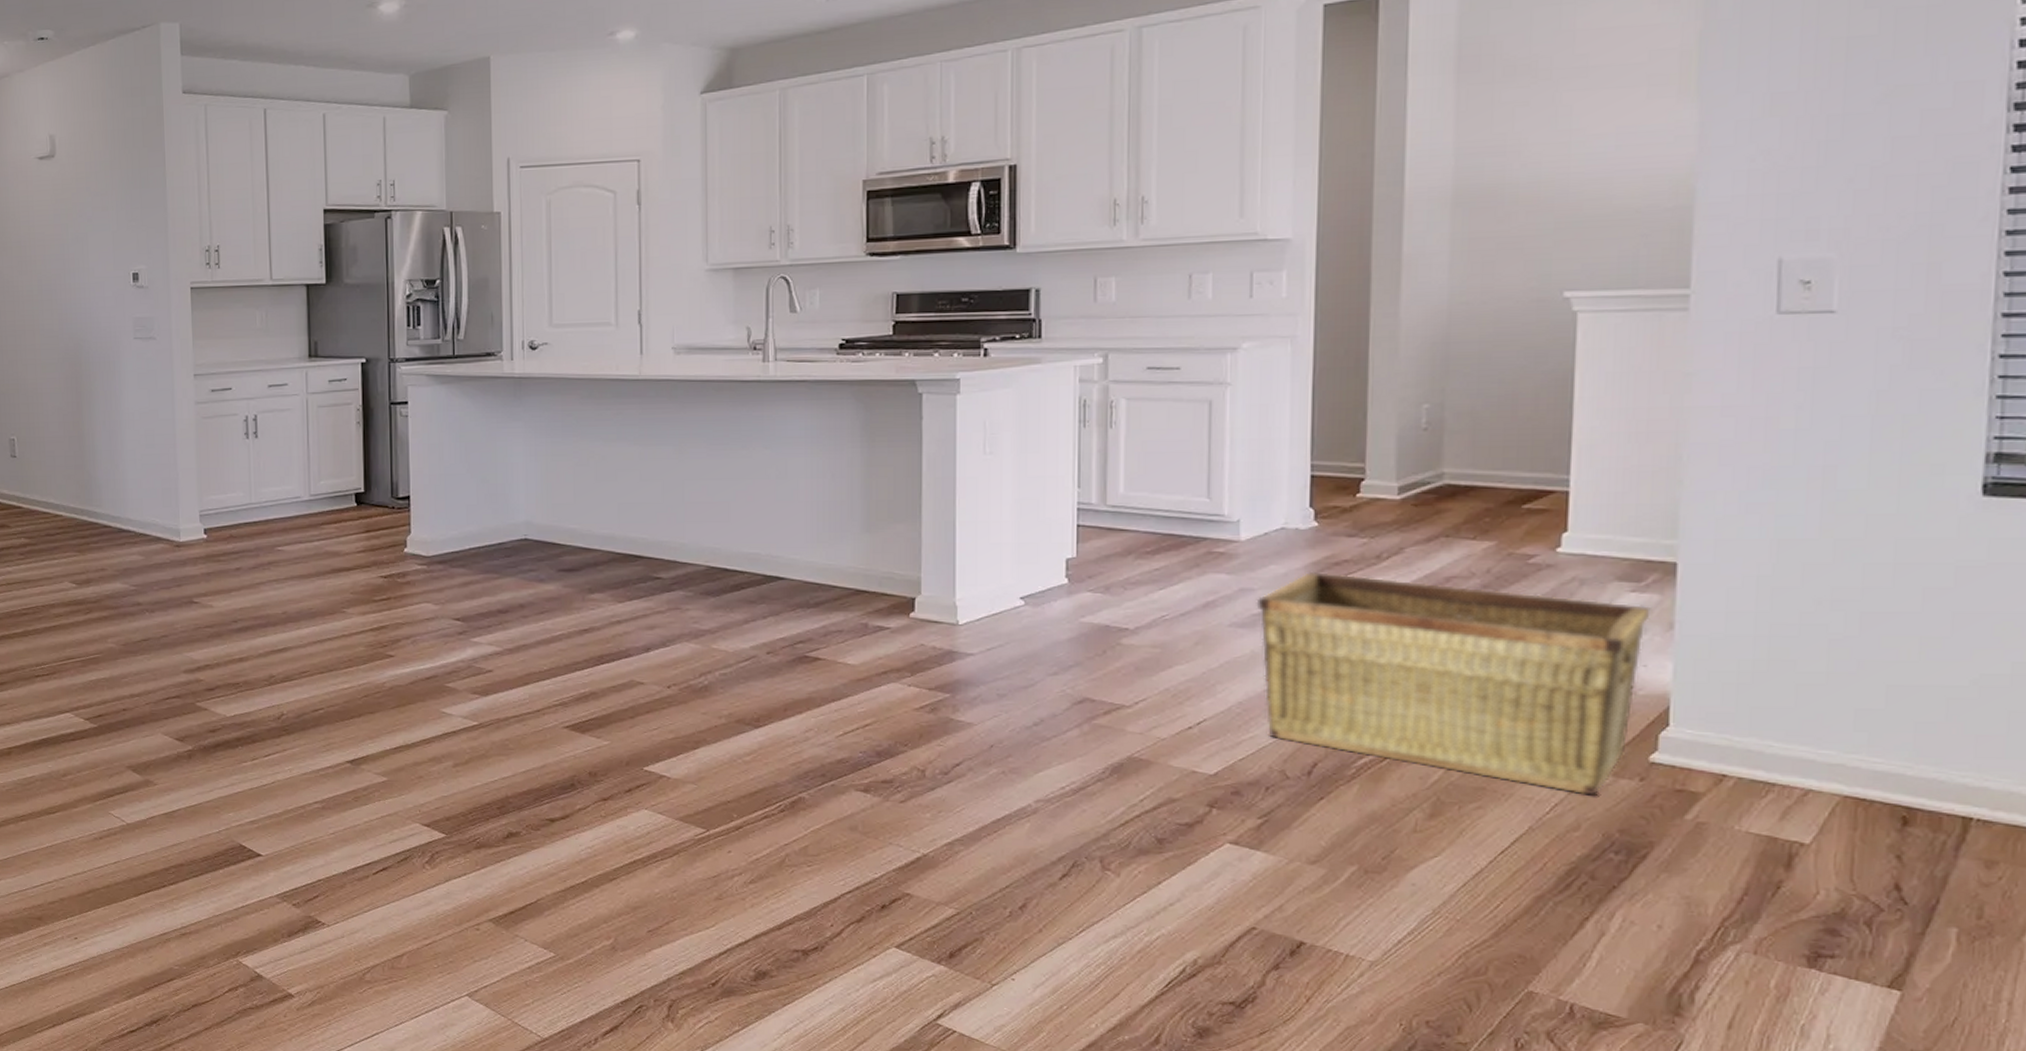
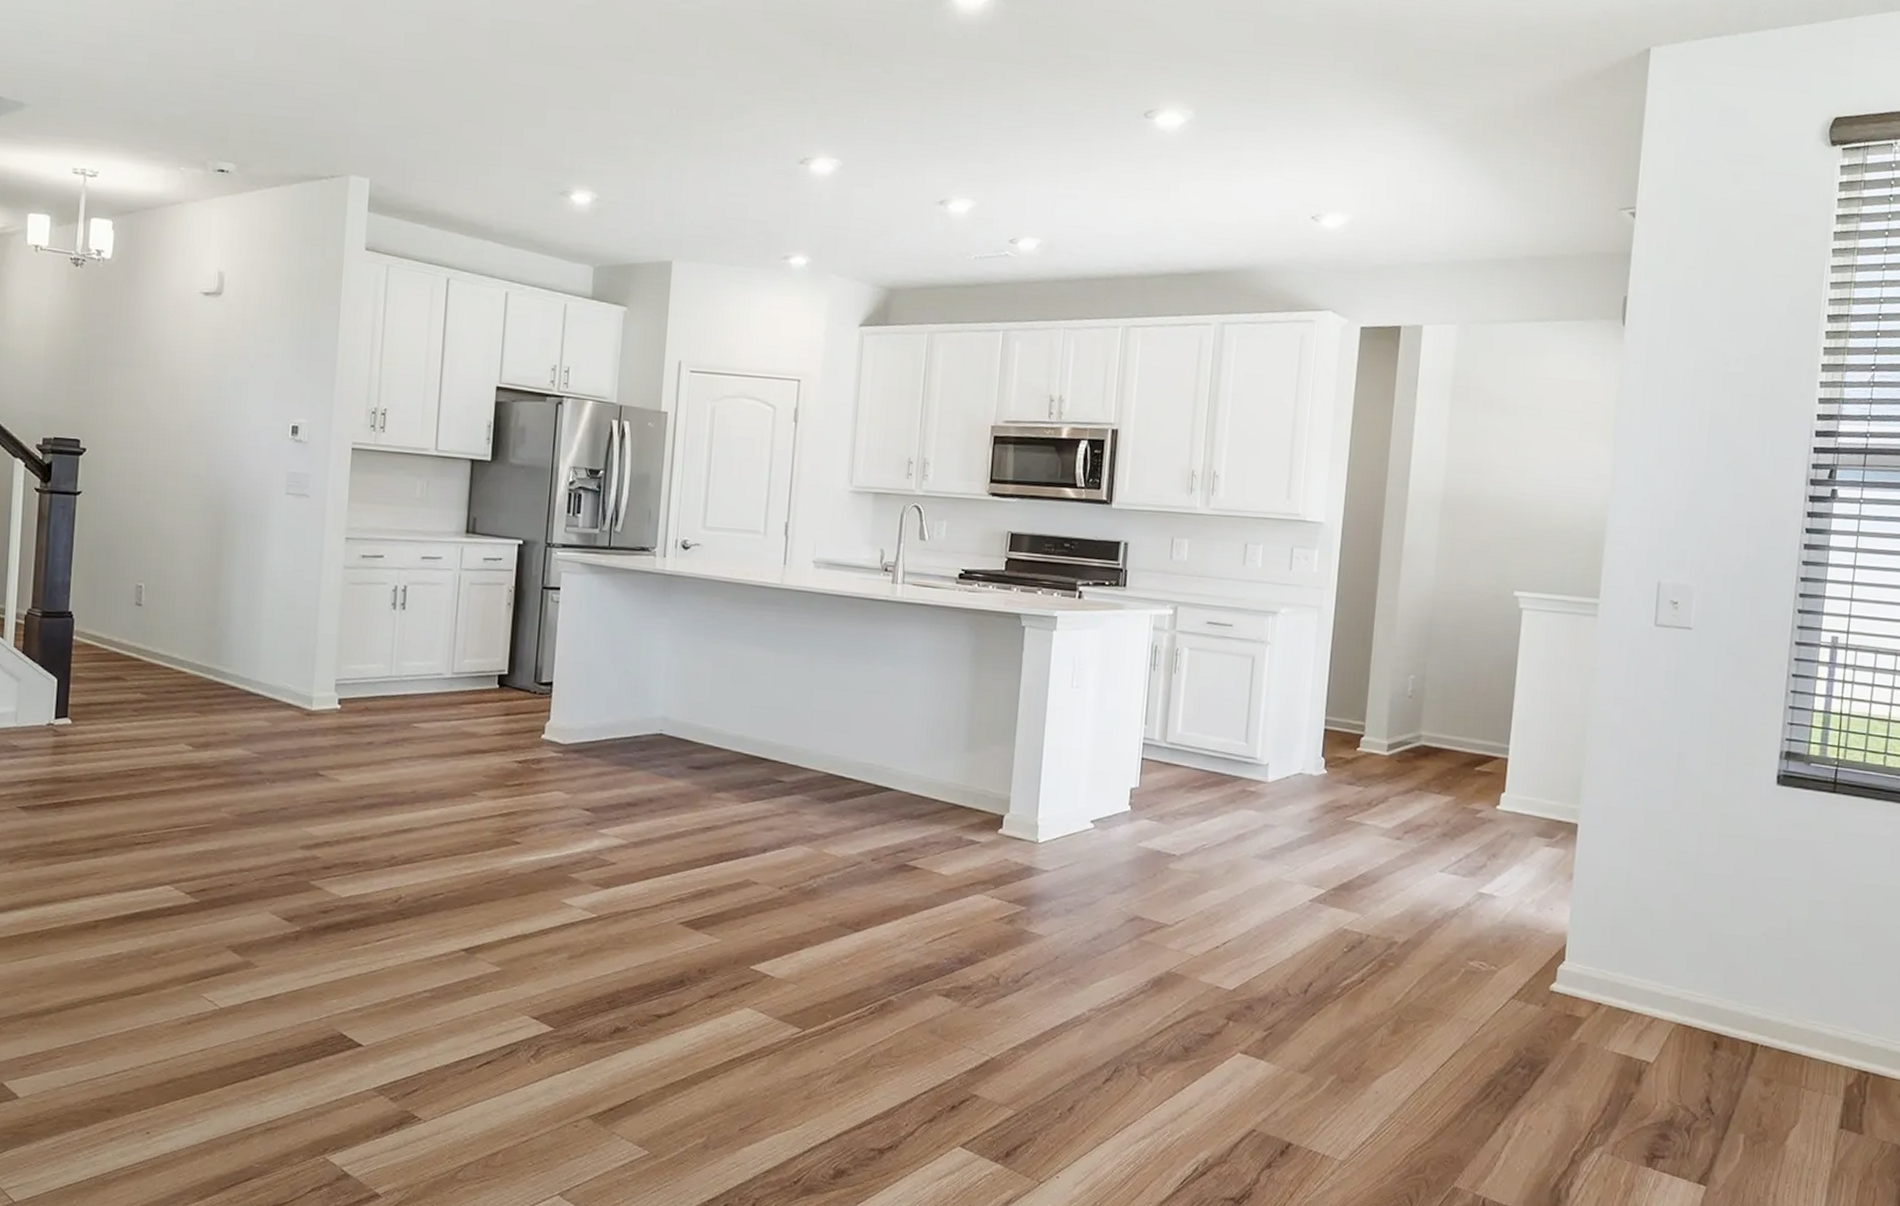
hamper: present [1256,571,1651,796] -> none [1276,812,1558,1018]

